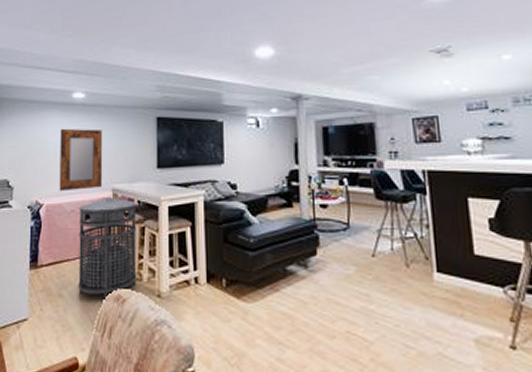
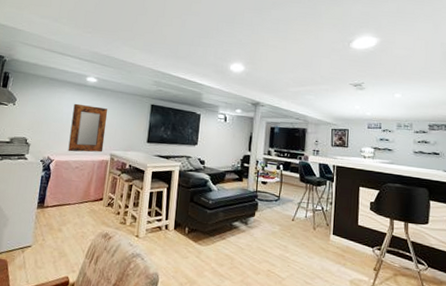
trash can: present [78,197,137,301] -> none [75,160,128,237]

